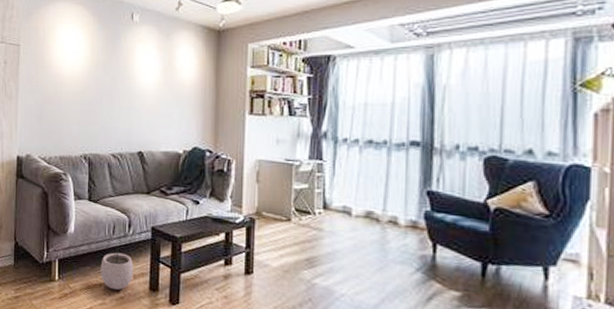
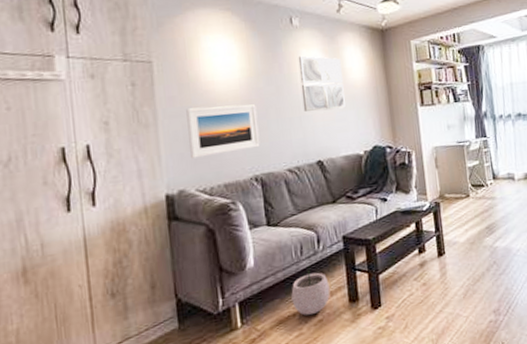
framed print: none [38,87,93,130] -> present [186,104,260,159]
wall art: none [132,50,173,106] -> present [298,55,346,112]

